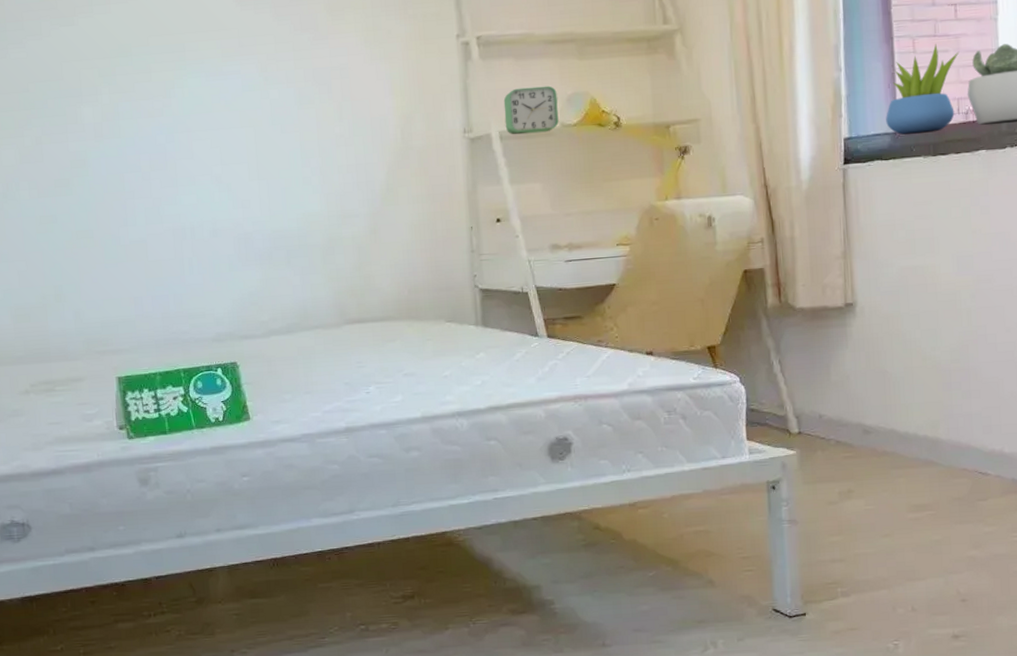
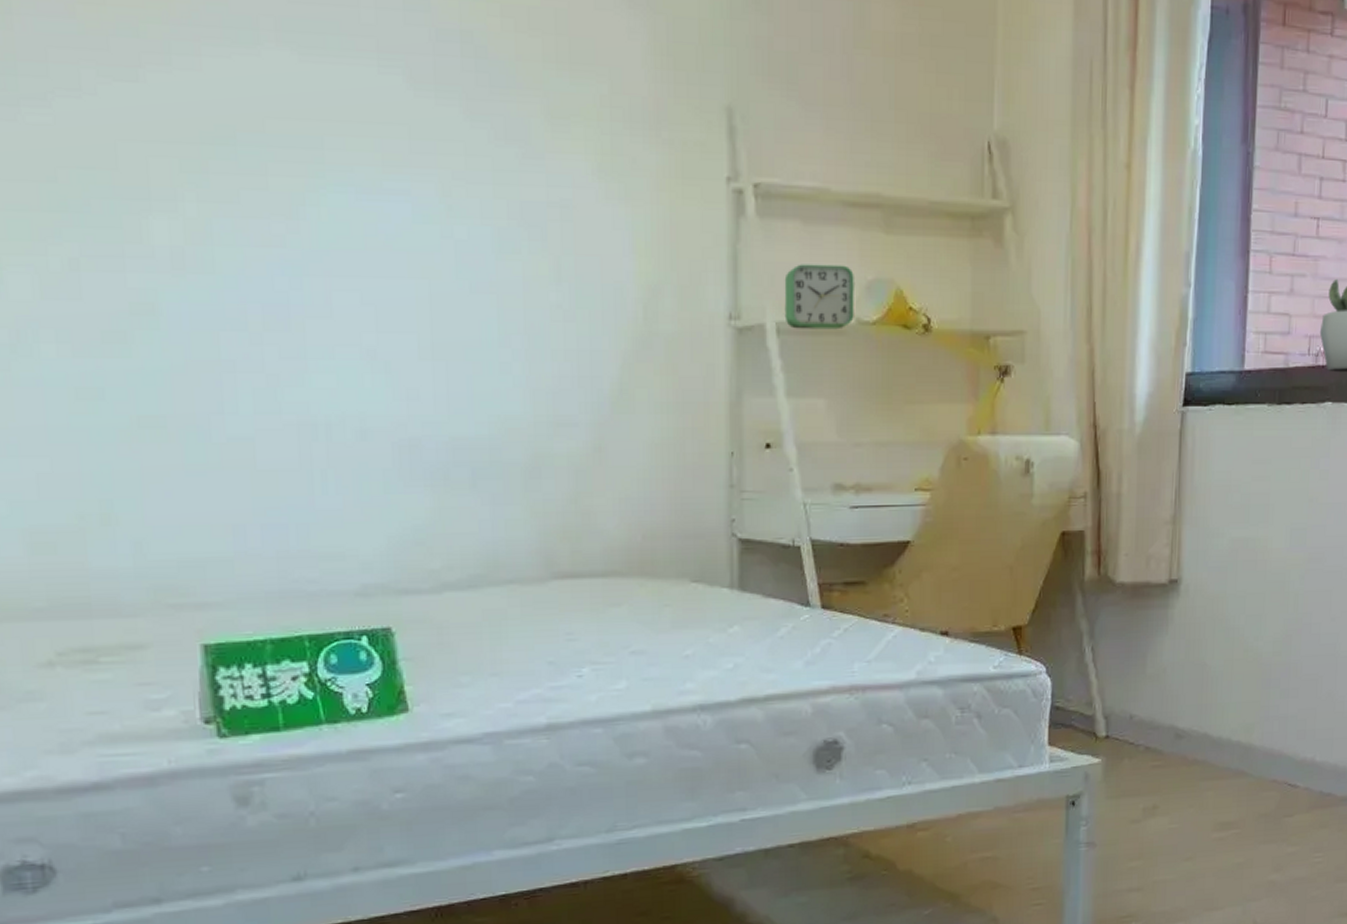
succulent plant: present [886,44,960,135] -> none [1233,265,1317,376]

